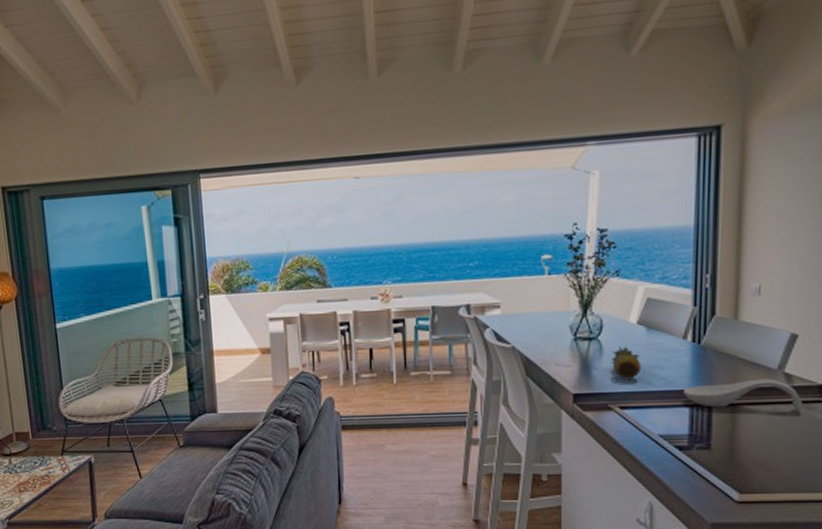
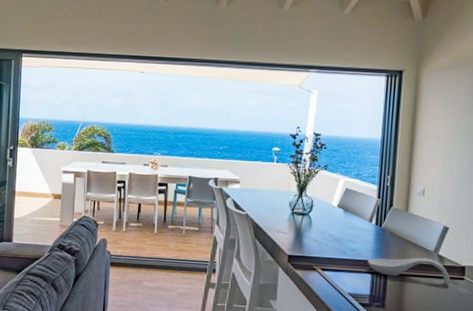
fruit: present [610,346,641,379] -> none [317,222,339,248]

